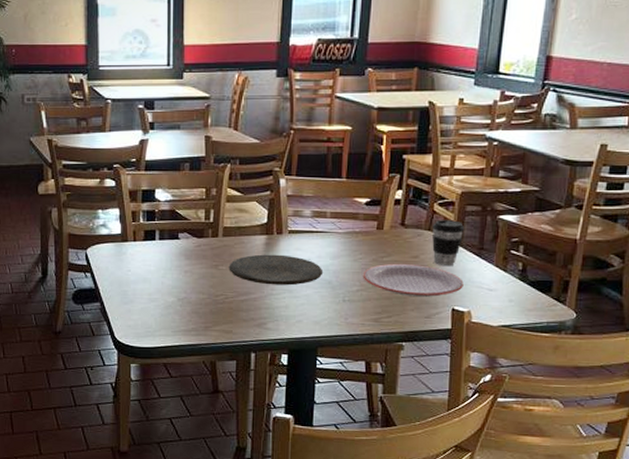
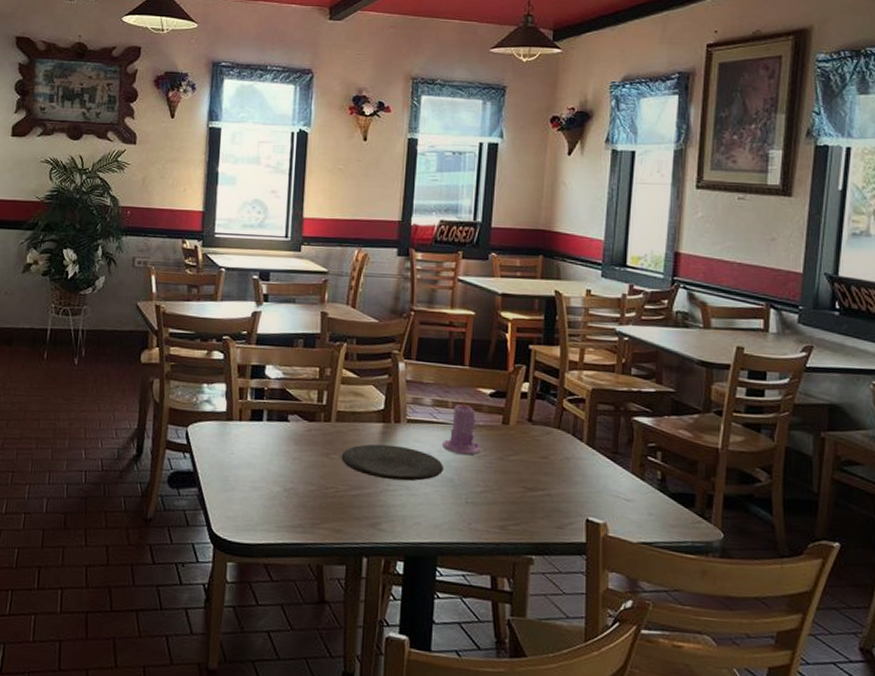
candle: none [321,211,357,260] -> present [442,401,481,456]
plate: present [362,263,464,297] -> none [487,463,598,504]
coffee cup: present [432,220,465,267] -> none [561,418,597,471]

